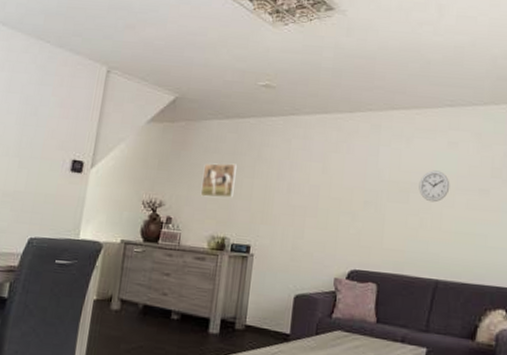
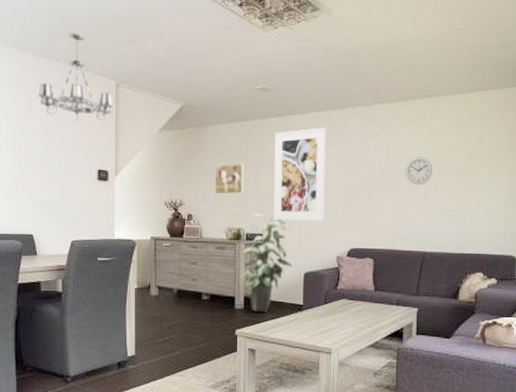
chandelier: none [21,15,101,108] -> present [38,33,113,121]
indoor plant: none [218,221,282,340] -> present [239,214,293,312]
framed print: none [264,131,333,236] -> present [273,127,326,221]

